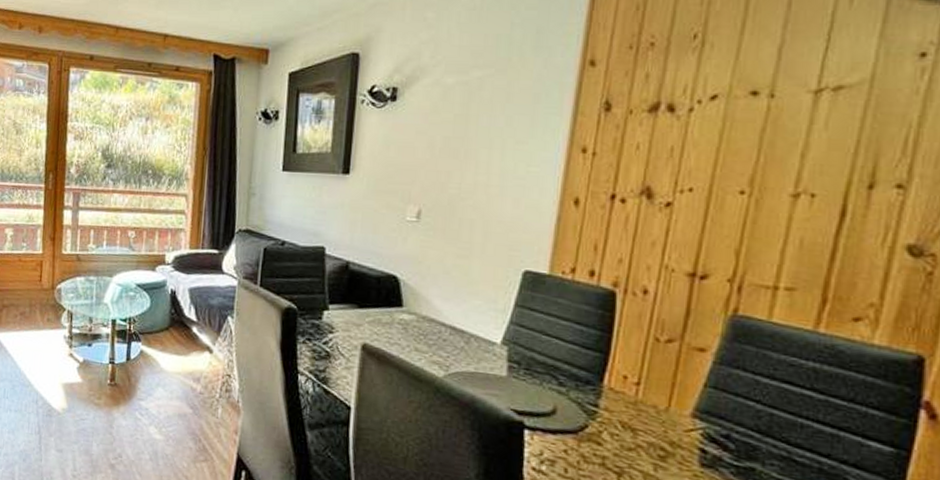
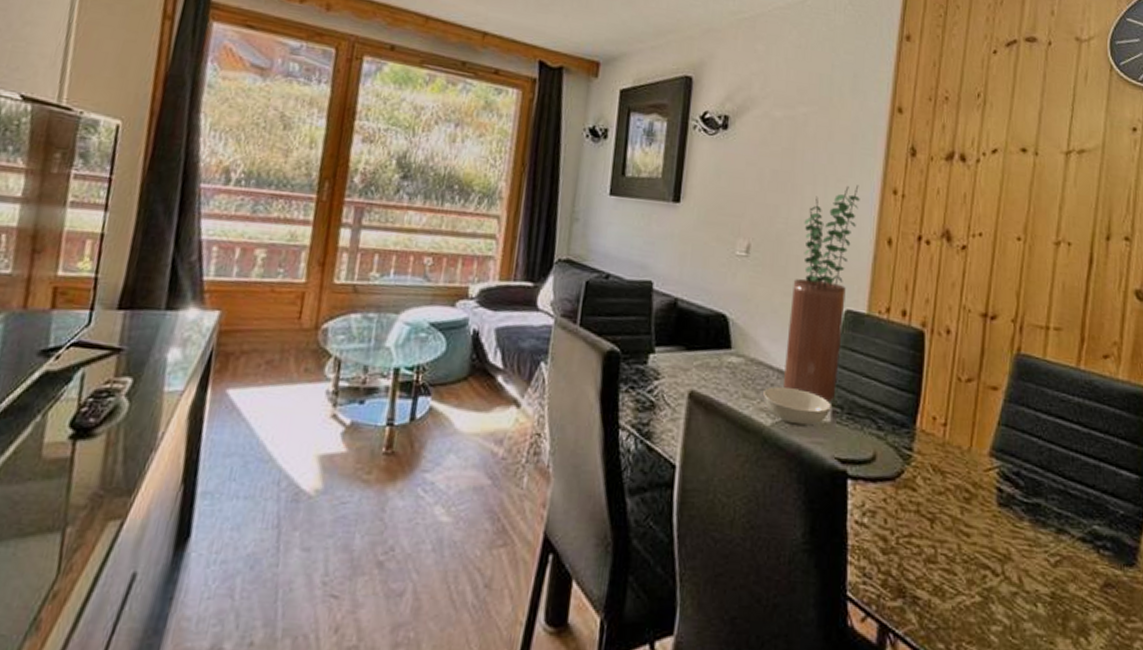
bowl: none [435,342,507,380] -> present [763,387,831,427]
vase: none [455,146,542,359] -> present [782,185,860,403]

